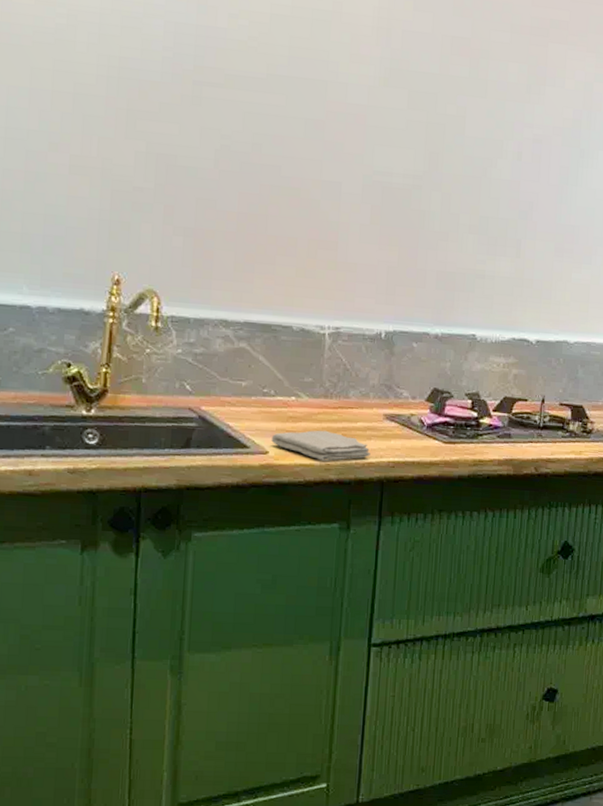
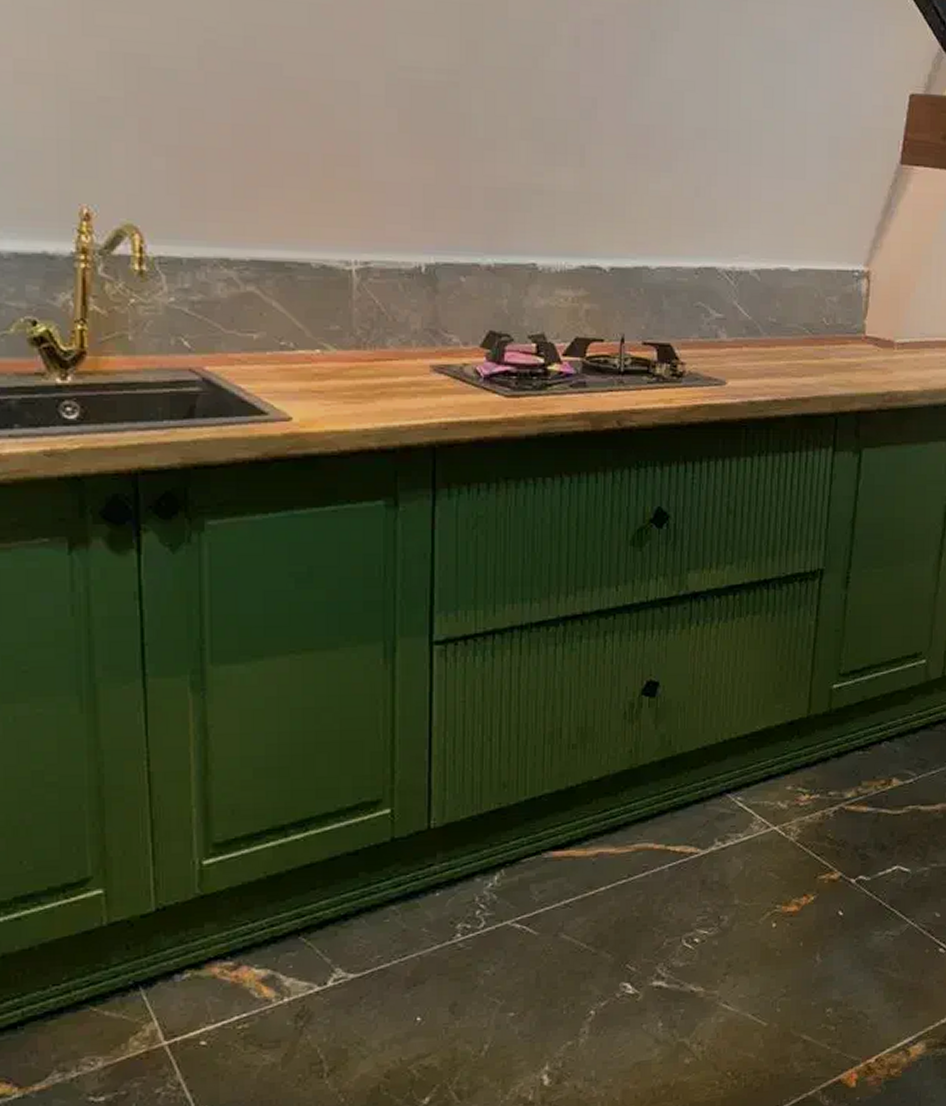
washcloth: present [271,430,371,461] -> none [294,388,417,426]

